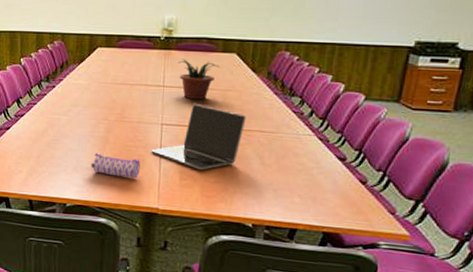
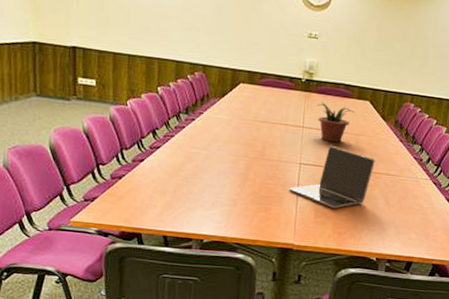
pencil case: present [90,152,141,179] -> none [229,188,279,216]

